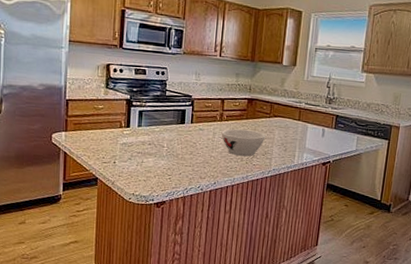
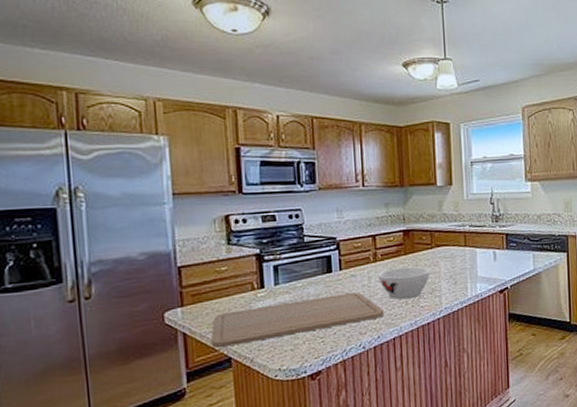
chopping board: none [83,141,222,169] -> present [210,292,384,349]

